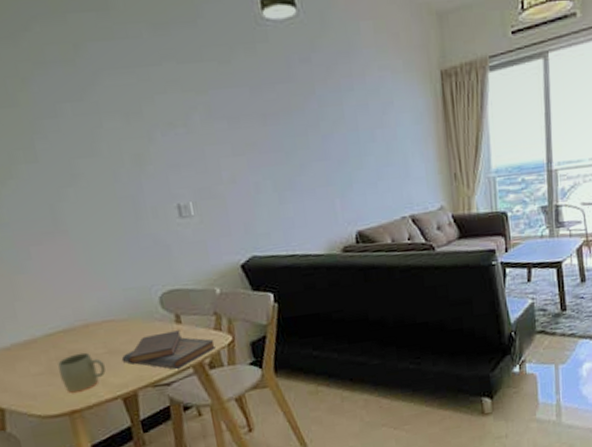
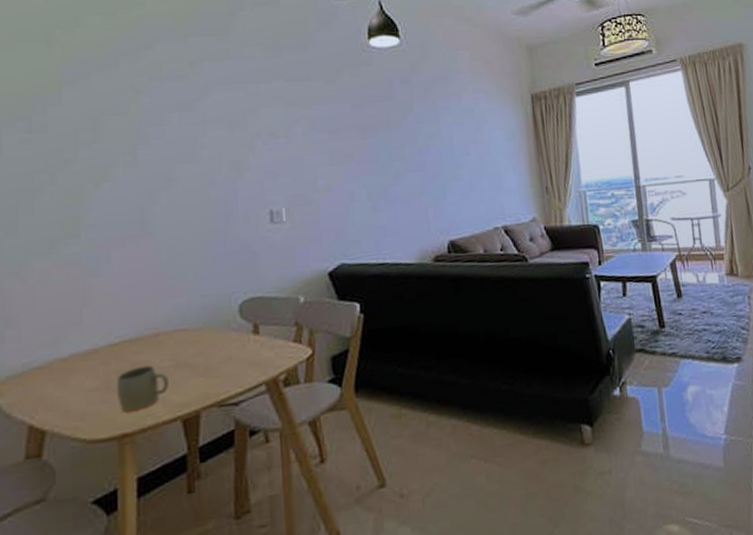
diary: present [121,330,215,369] -> none [188,342,293,386]

